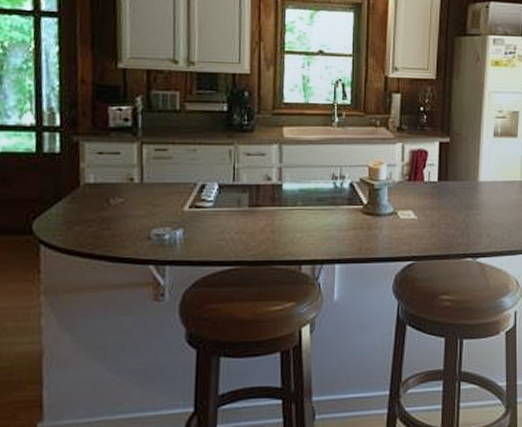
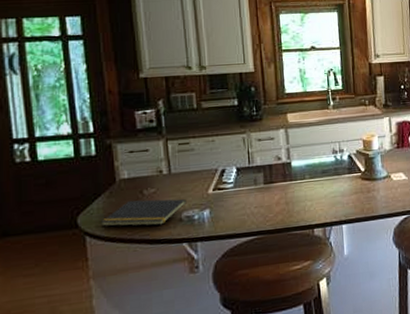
notepad: none [58,209,158,241] -> present [100,199,187,227]

